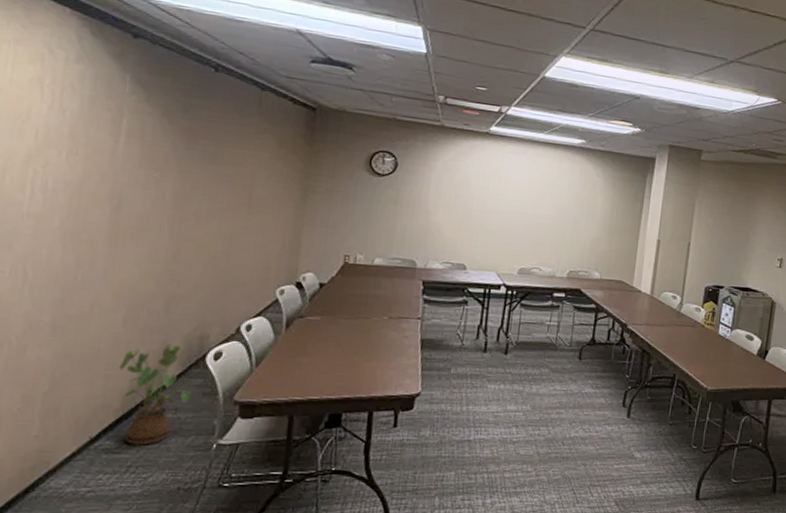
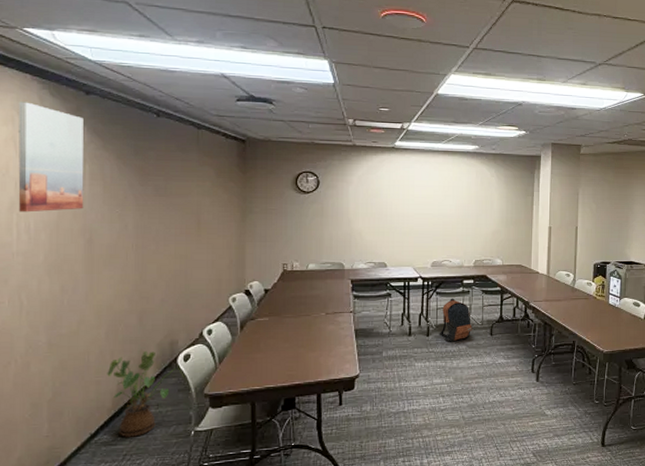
wall art: none [36,38,128,170] -> present [18,101,84,213]
backpack: none [518,312,559,363] -> present [438,298,473,342]

